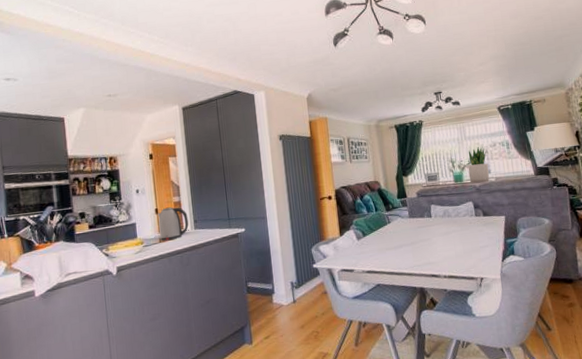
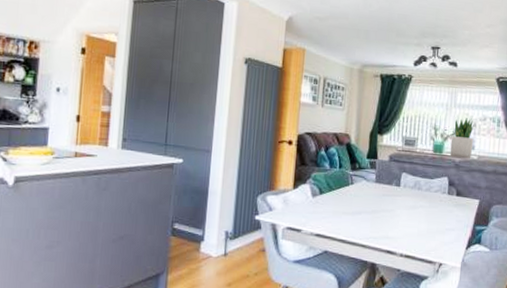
kettle: present [157,207,189,242] -> none [76,116,116,157]

